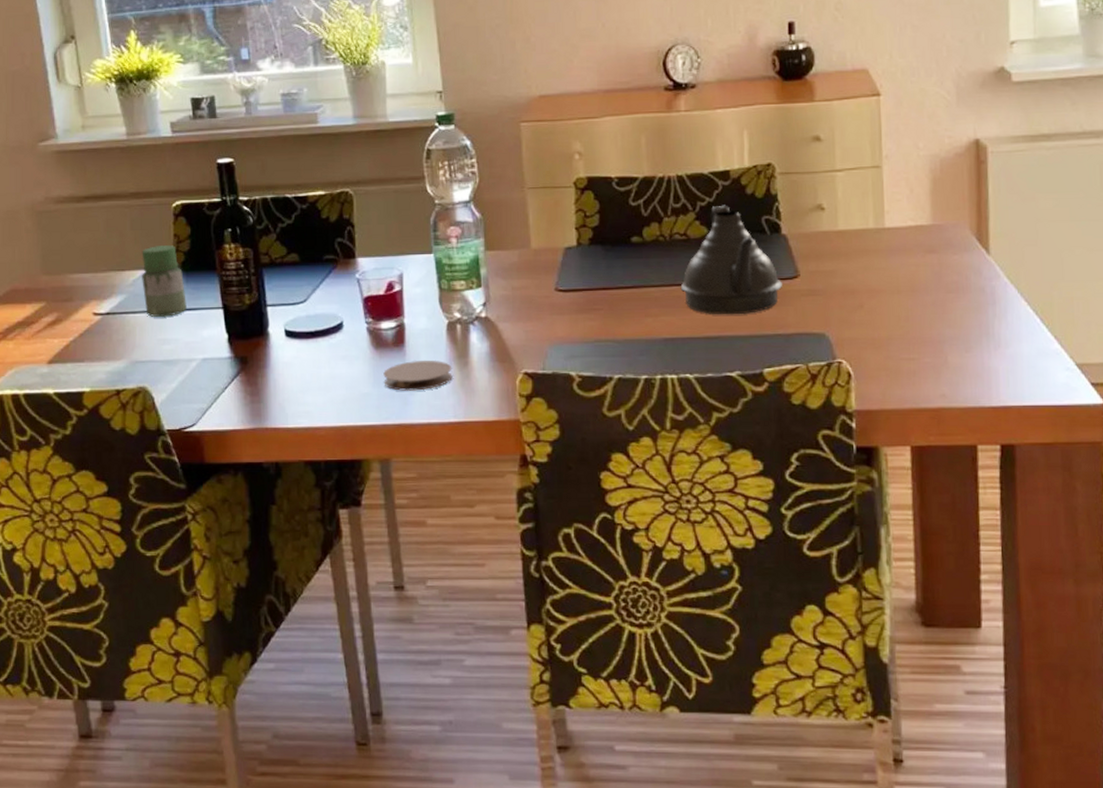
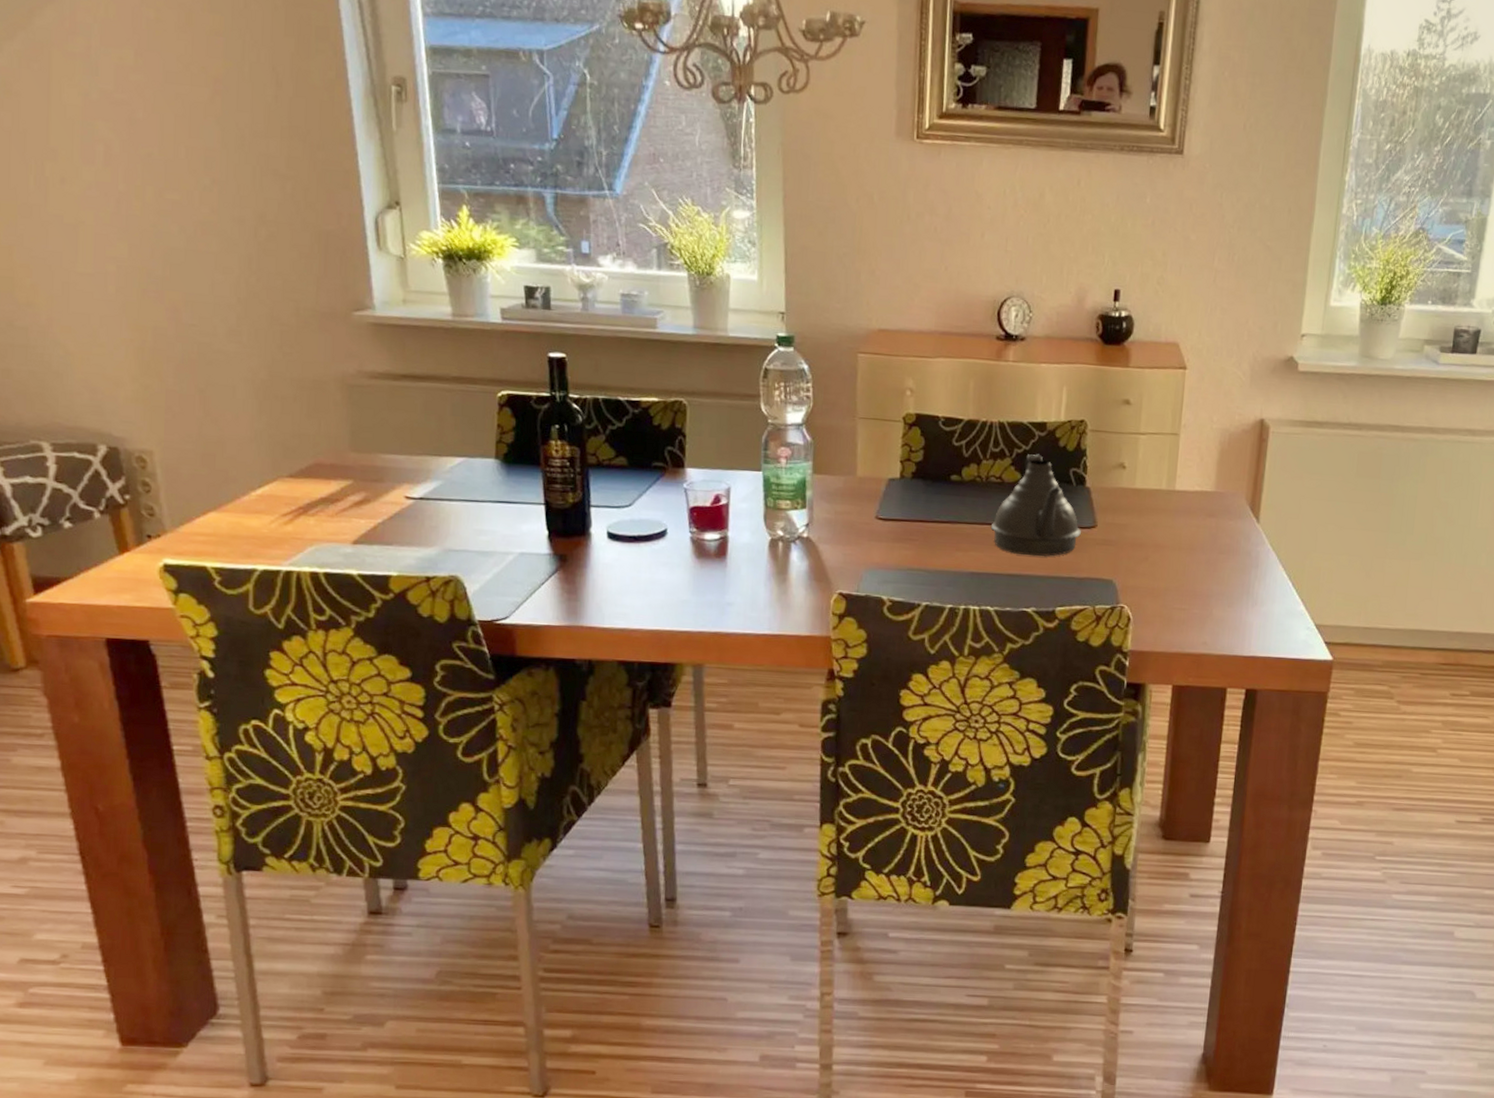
jar: present [142,245,187,318] -> none [460,434,507,508]
coaster: present [383,359,453,391] -> none [703,572,771,602]

